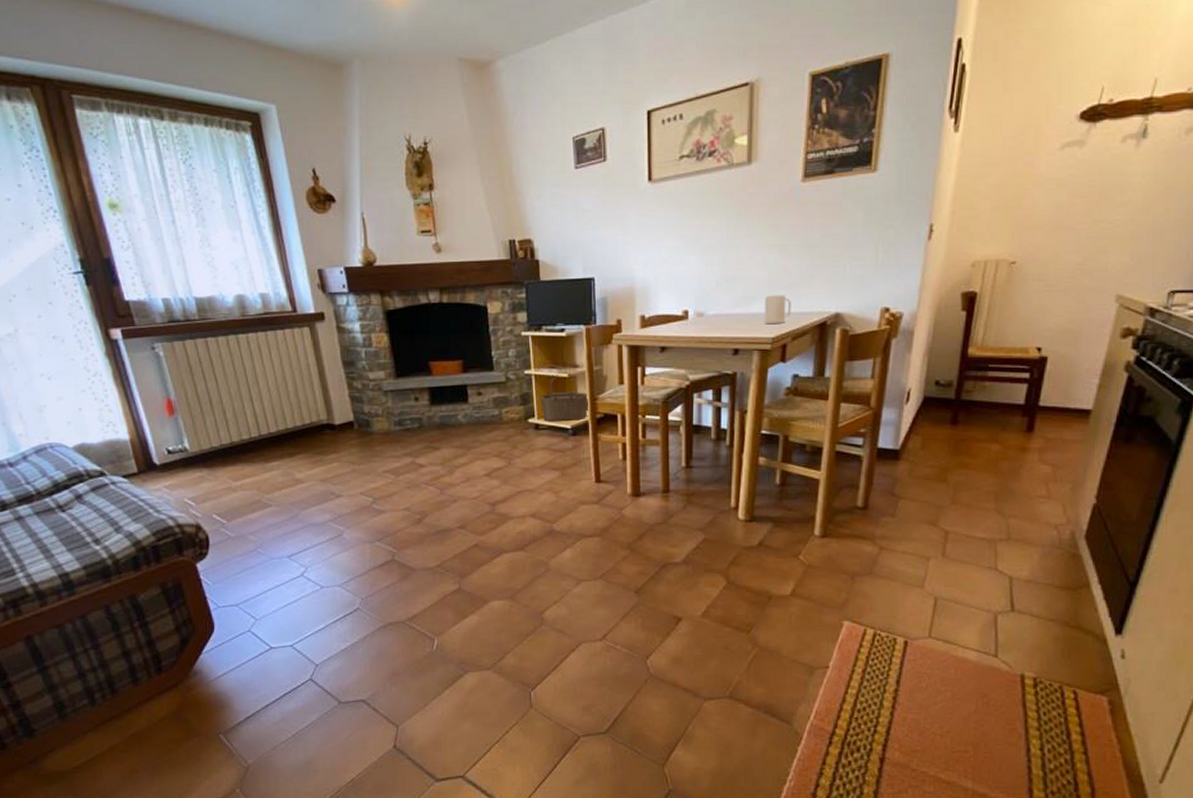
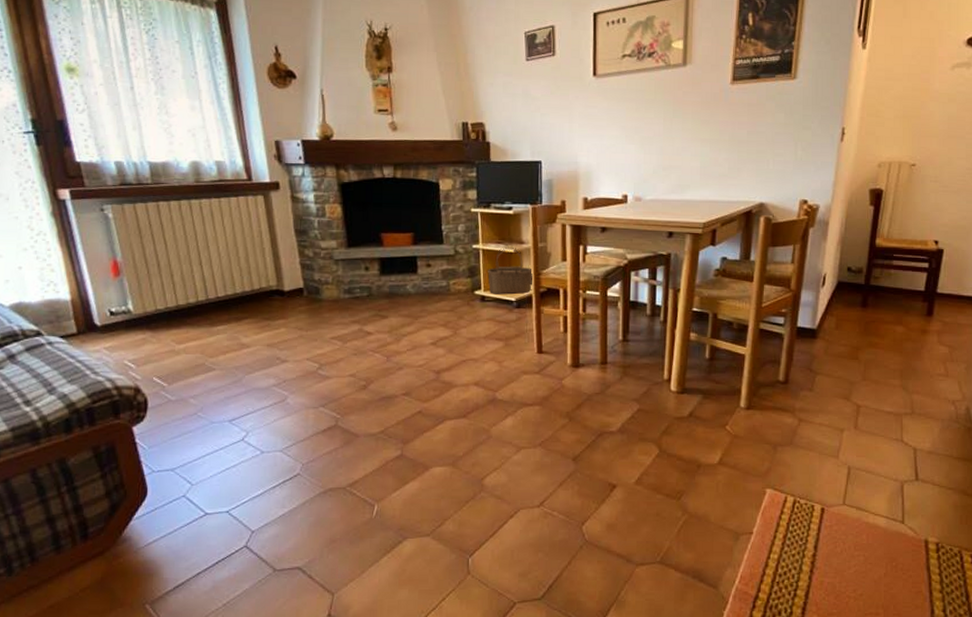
mug: present [764,295,791,325] -> none [696,184,721,211]

